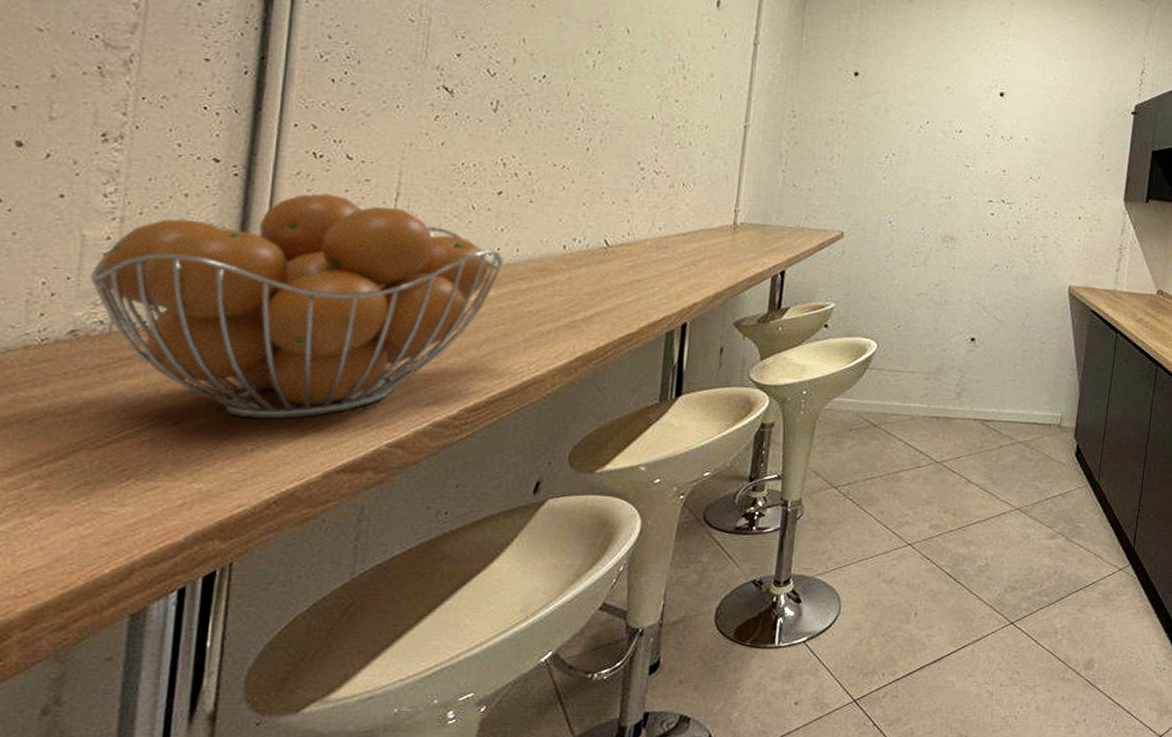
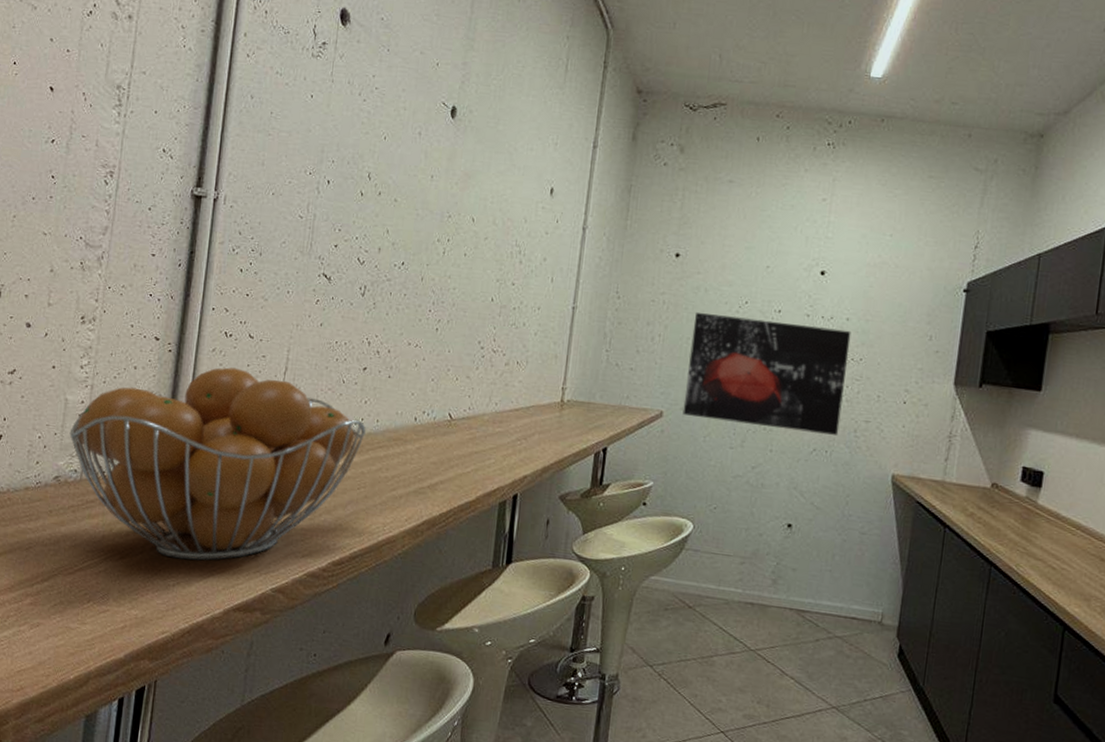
wall art: none [864,132,1030,251] -> present [682,313,851,435]

